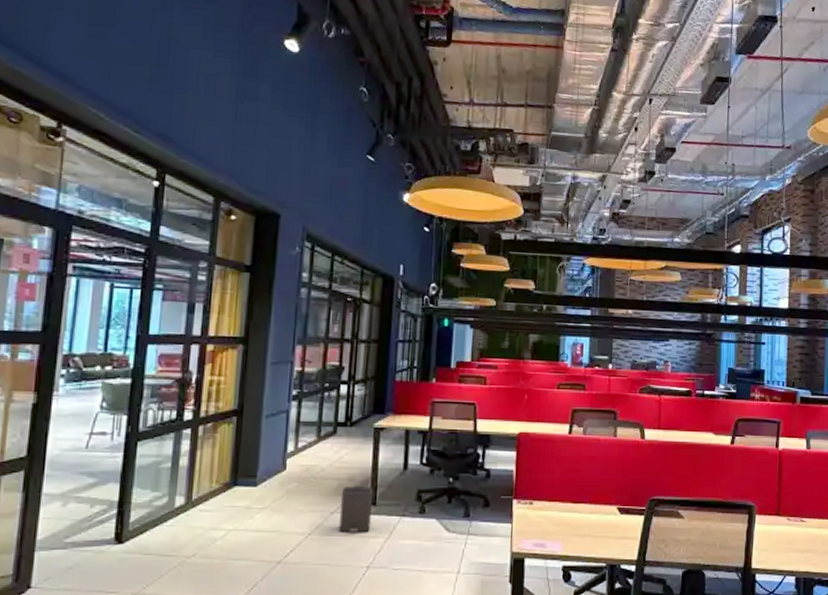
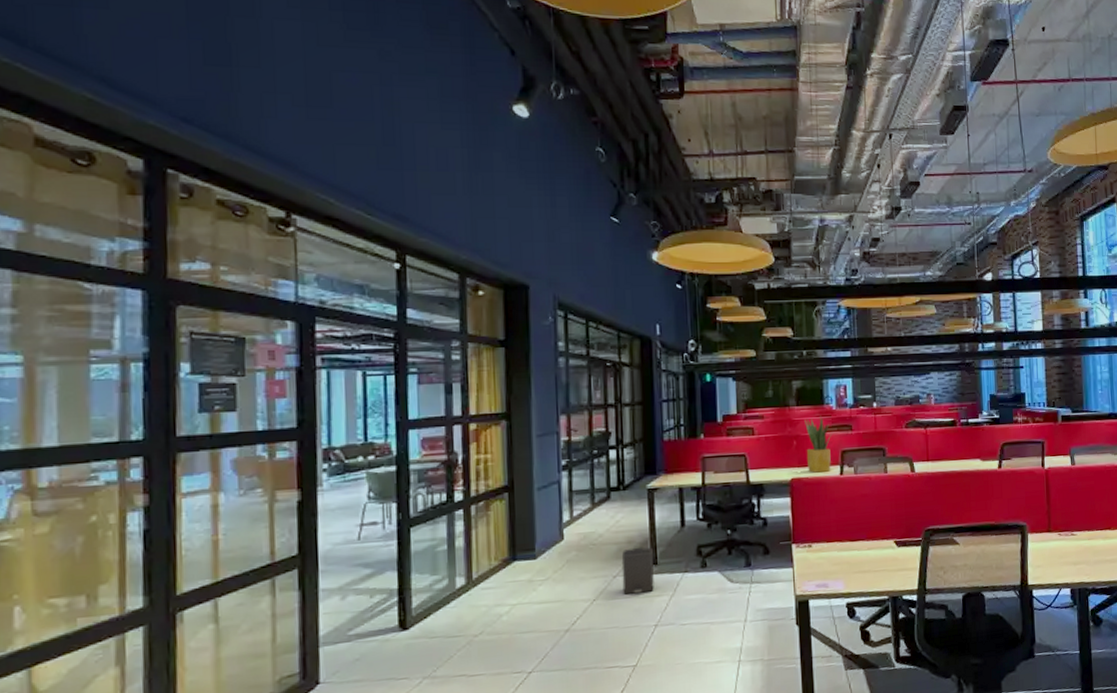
planter: none [536,373,565,429] -> present [805,417,832,473]

